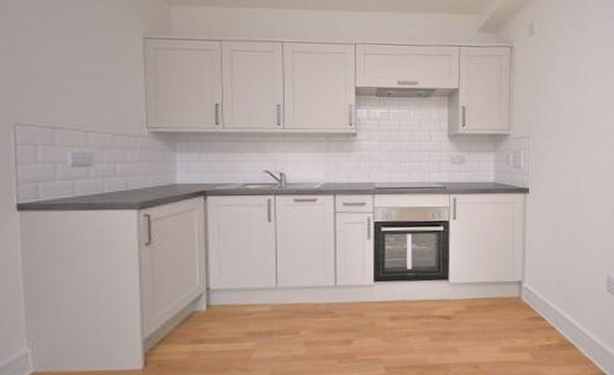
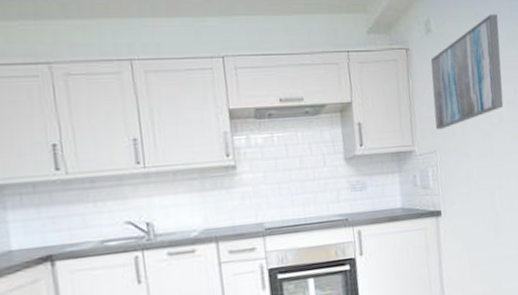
wall art: none [530,21,597,118] -> present [430,14,504,130]

